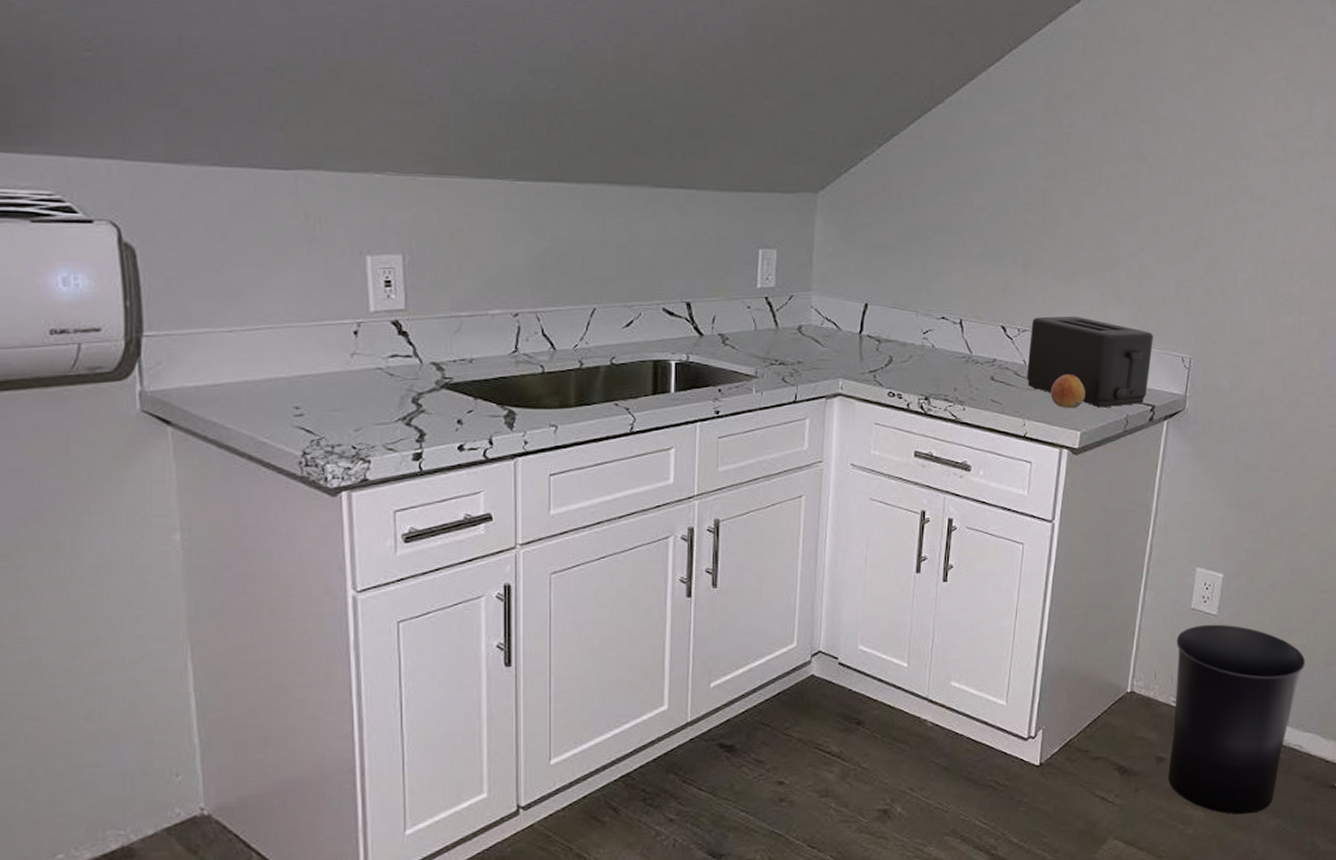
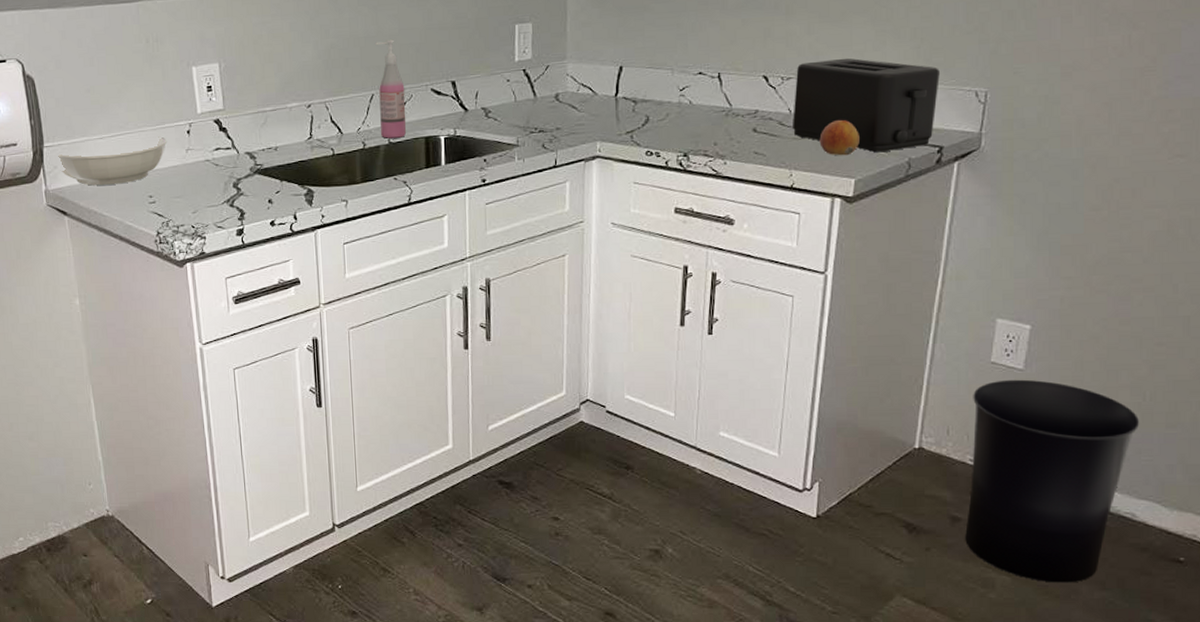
bowl: none [164,335,326,390] -> present [58,136,168,186]
soap dispenser: none [601,250,633,359] -> present [375,39,406,139]

